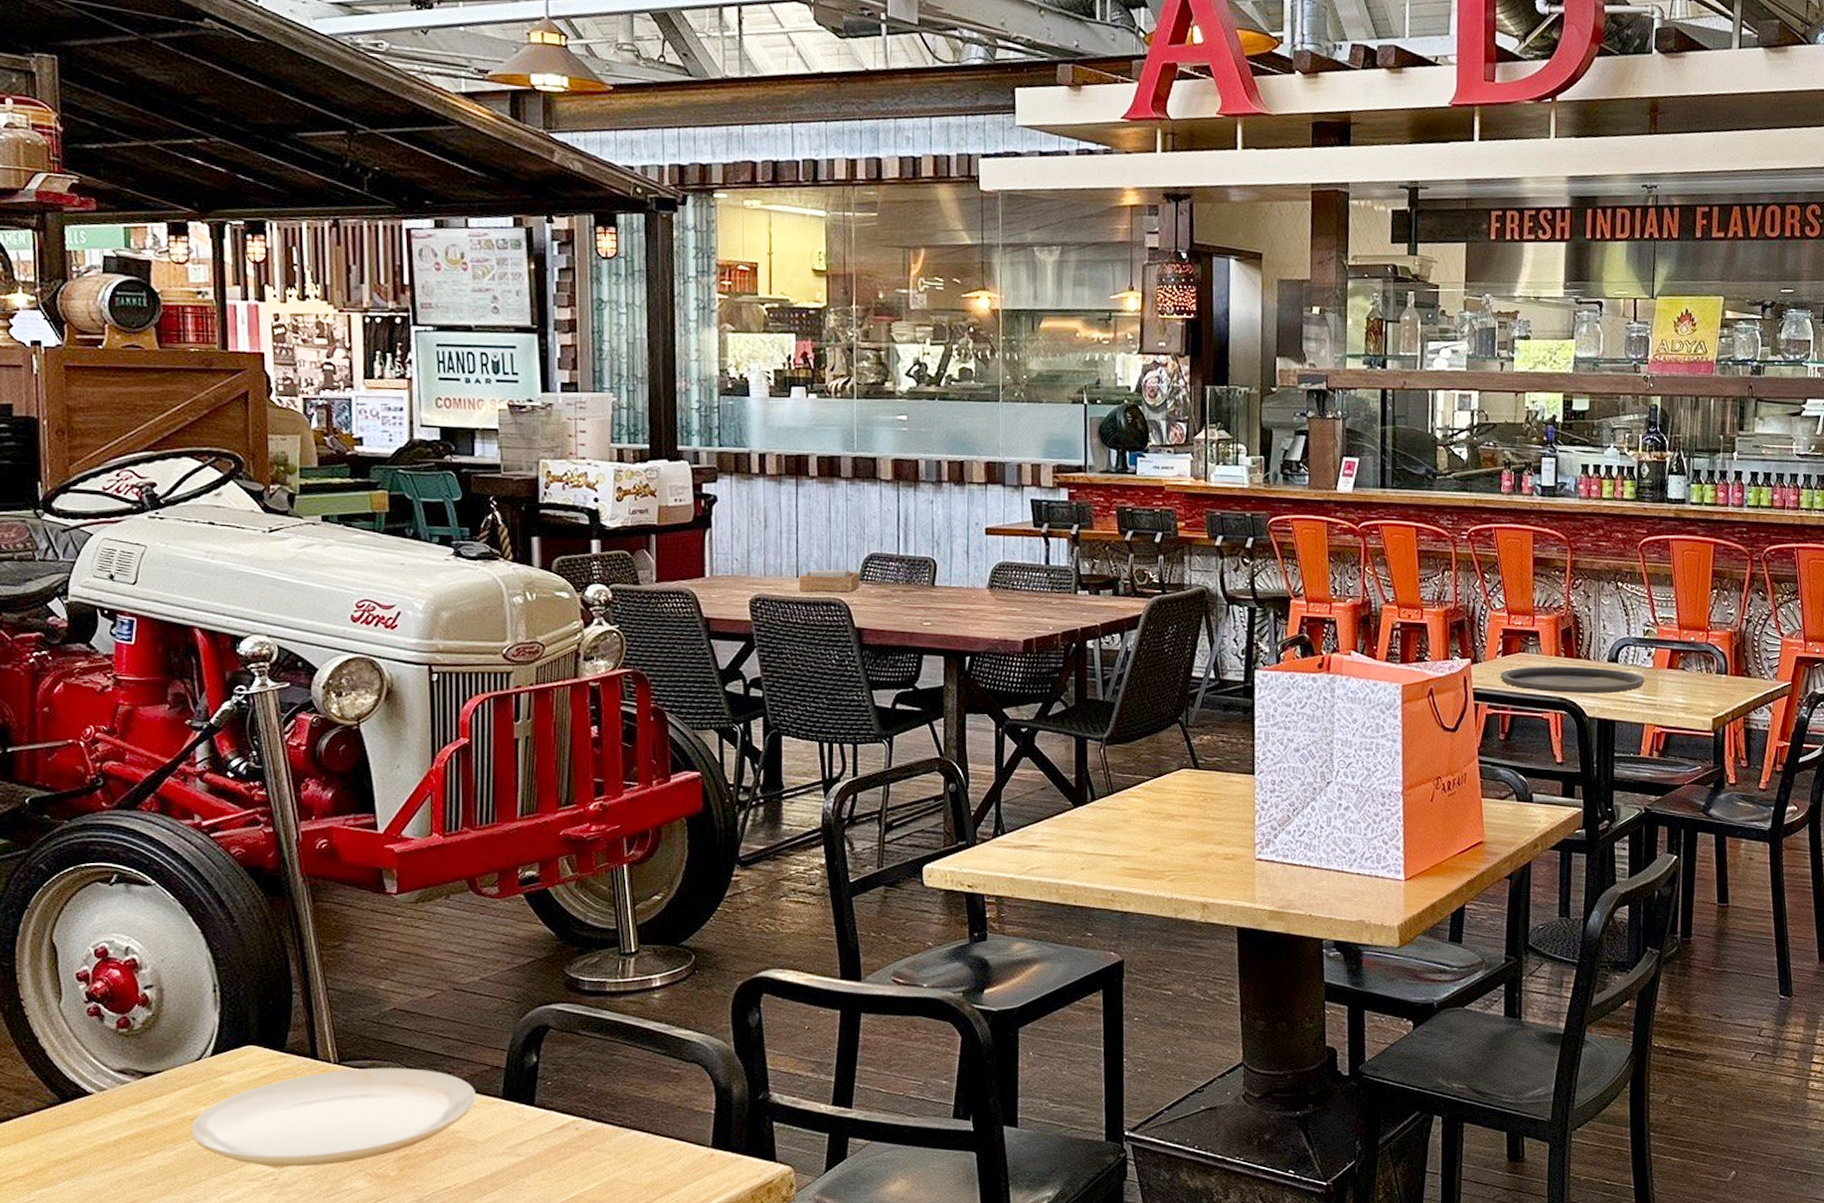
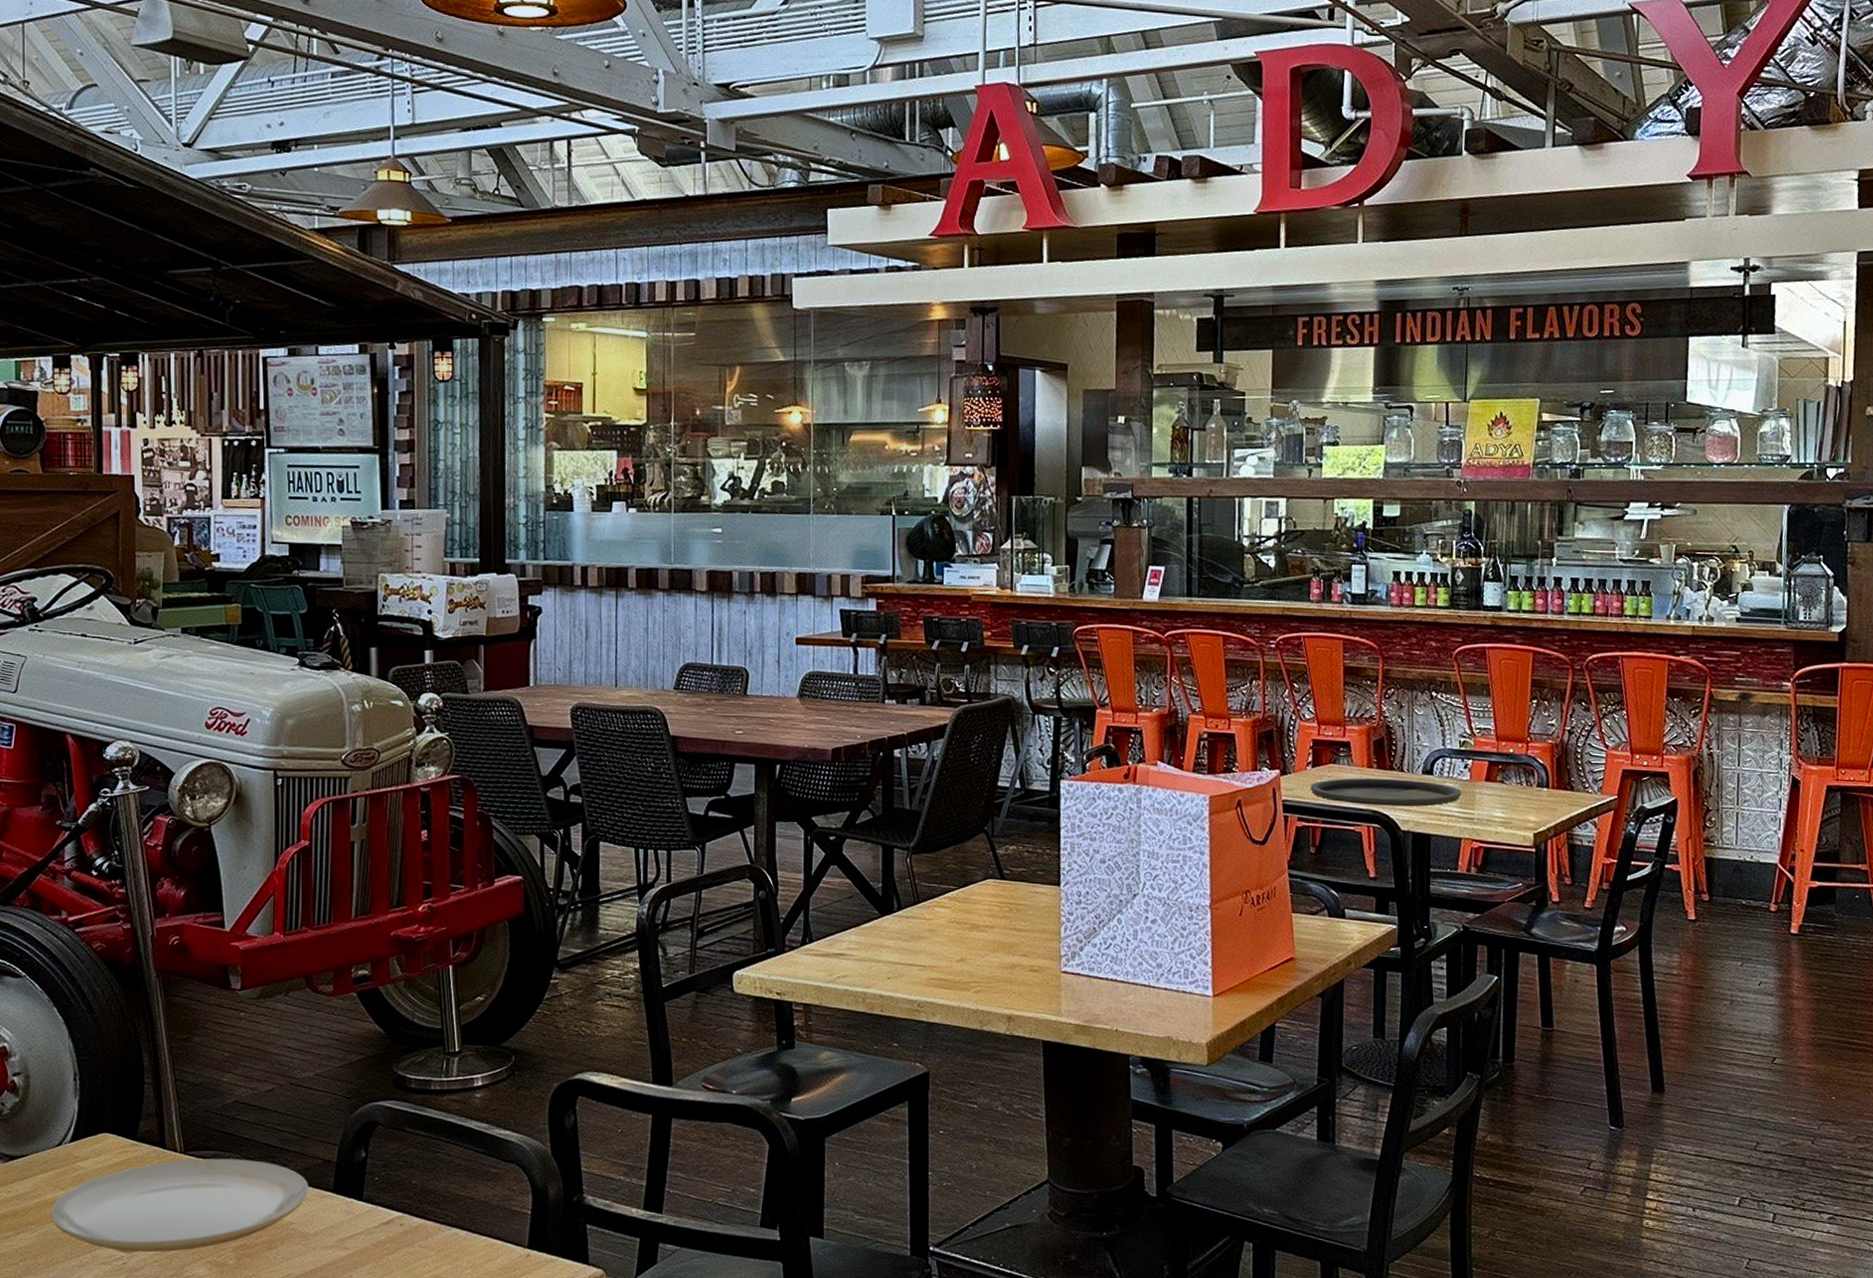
napkin holder: present [798,569,861,593] -> none [617,678,676,702]

